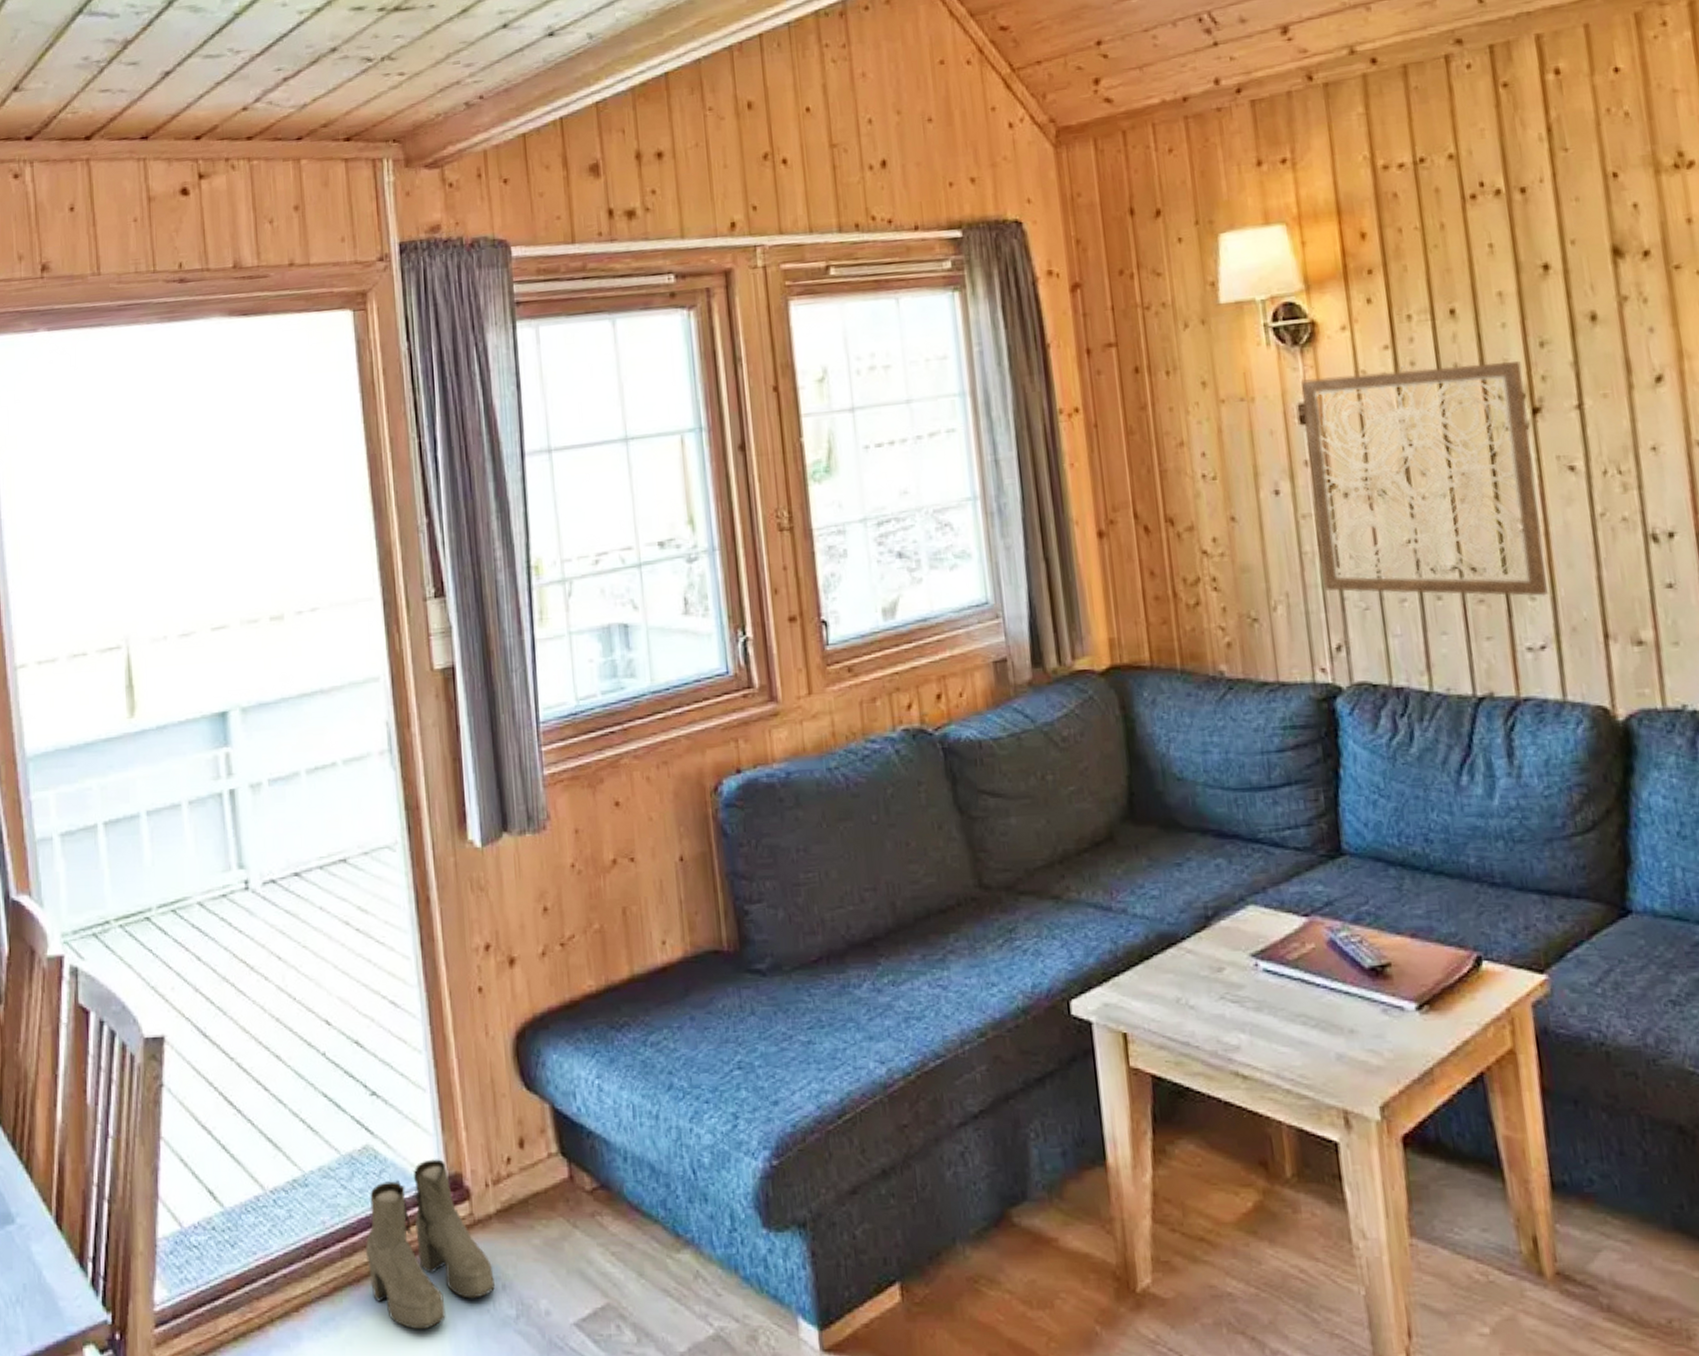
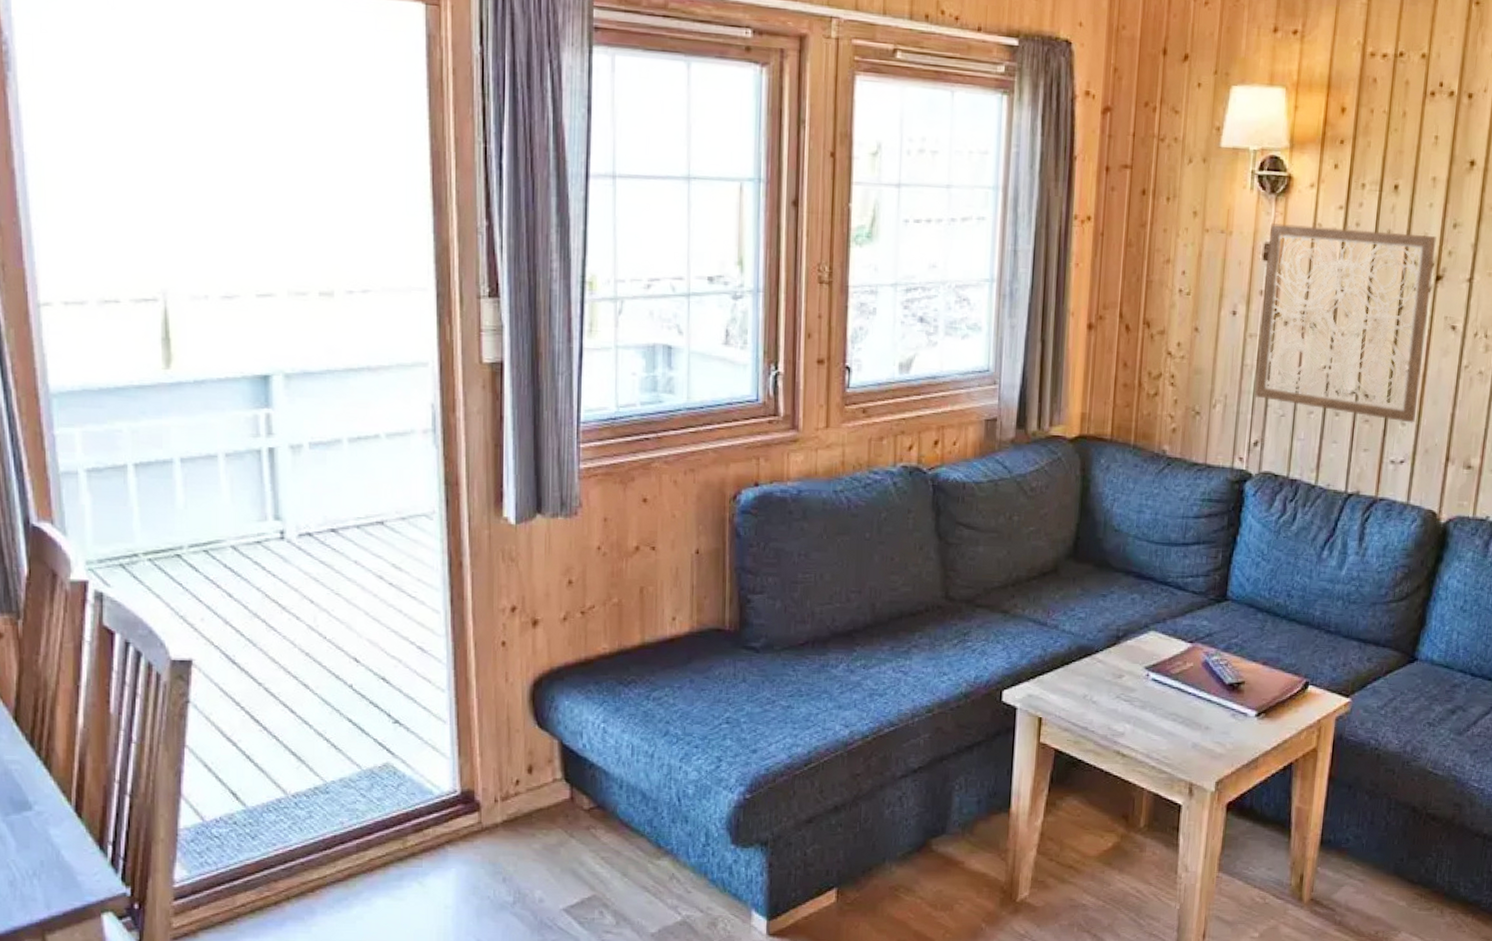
boots: present [366,1159,495,1330] -> none [381,778,496,910]

